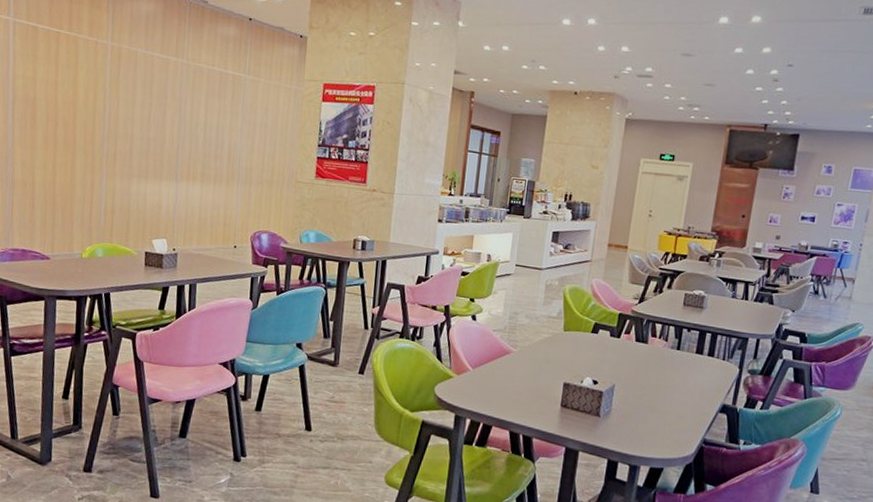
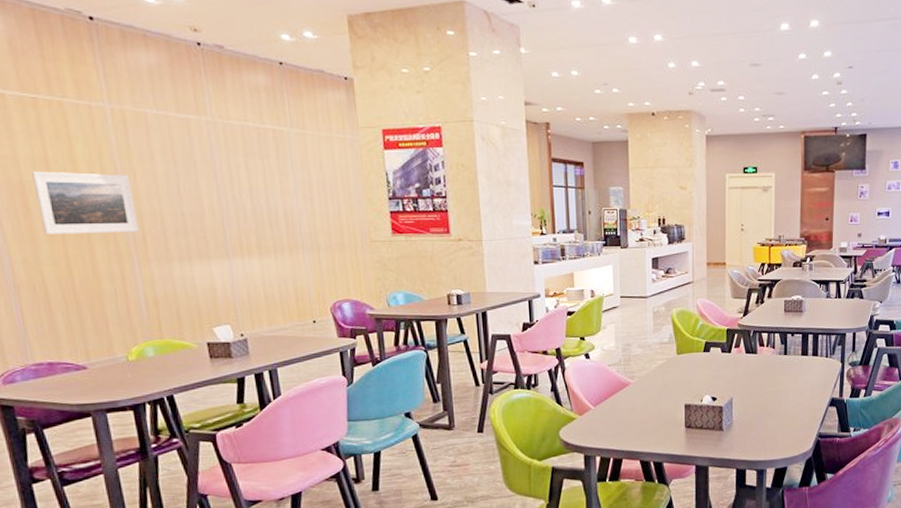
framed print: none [42,90,114,150] -> present [32,171,139,235]

